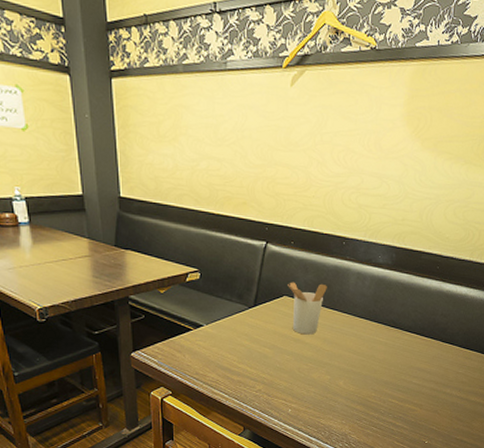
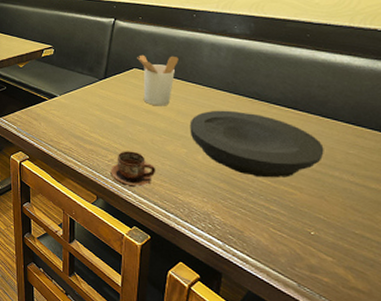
cup: none [258,380,302,416] -> present [110,151,156,188]
plate: none [334,337,441,398] -> present [189,110,324,178]

